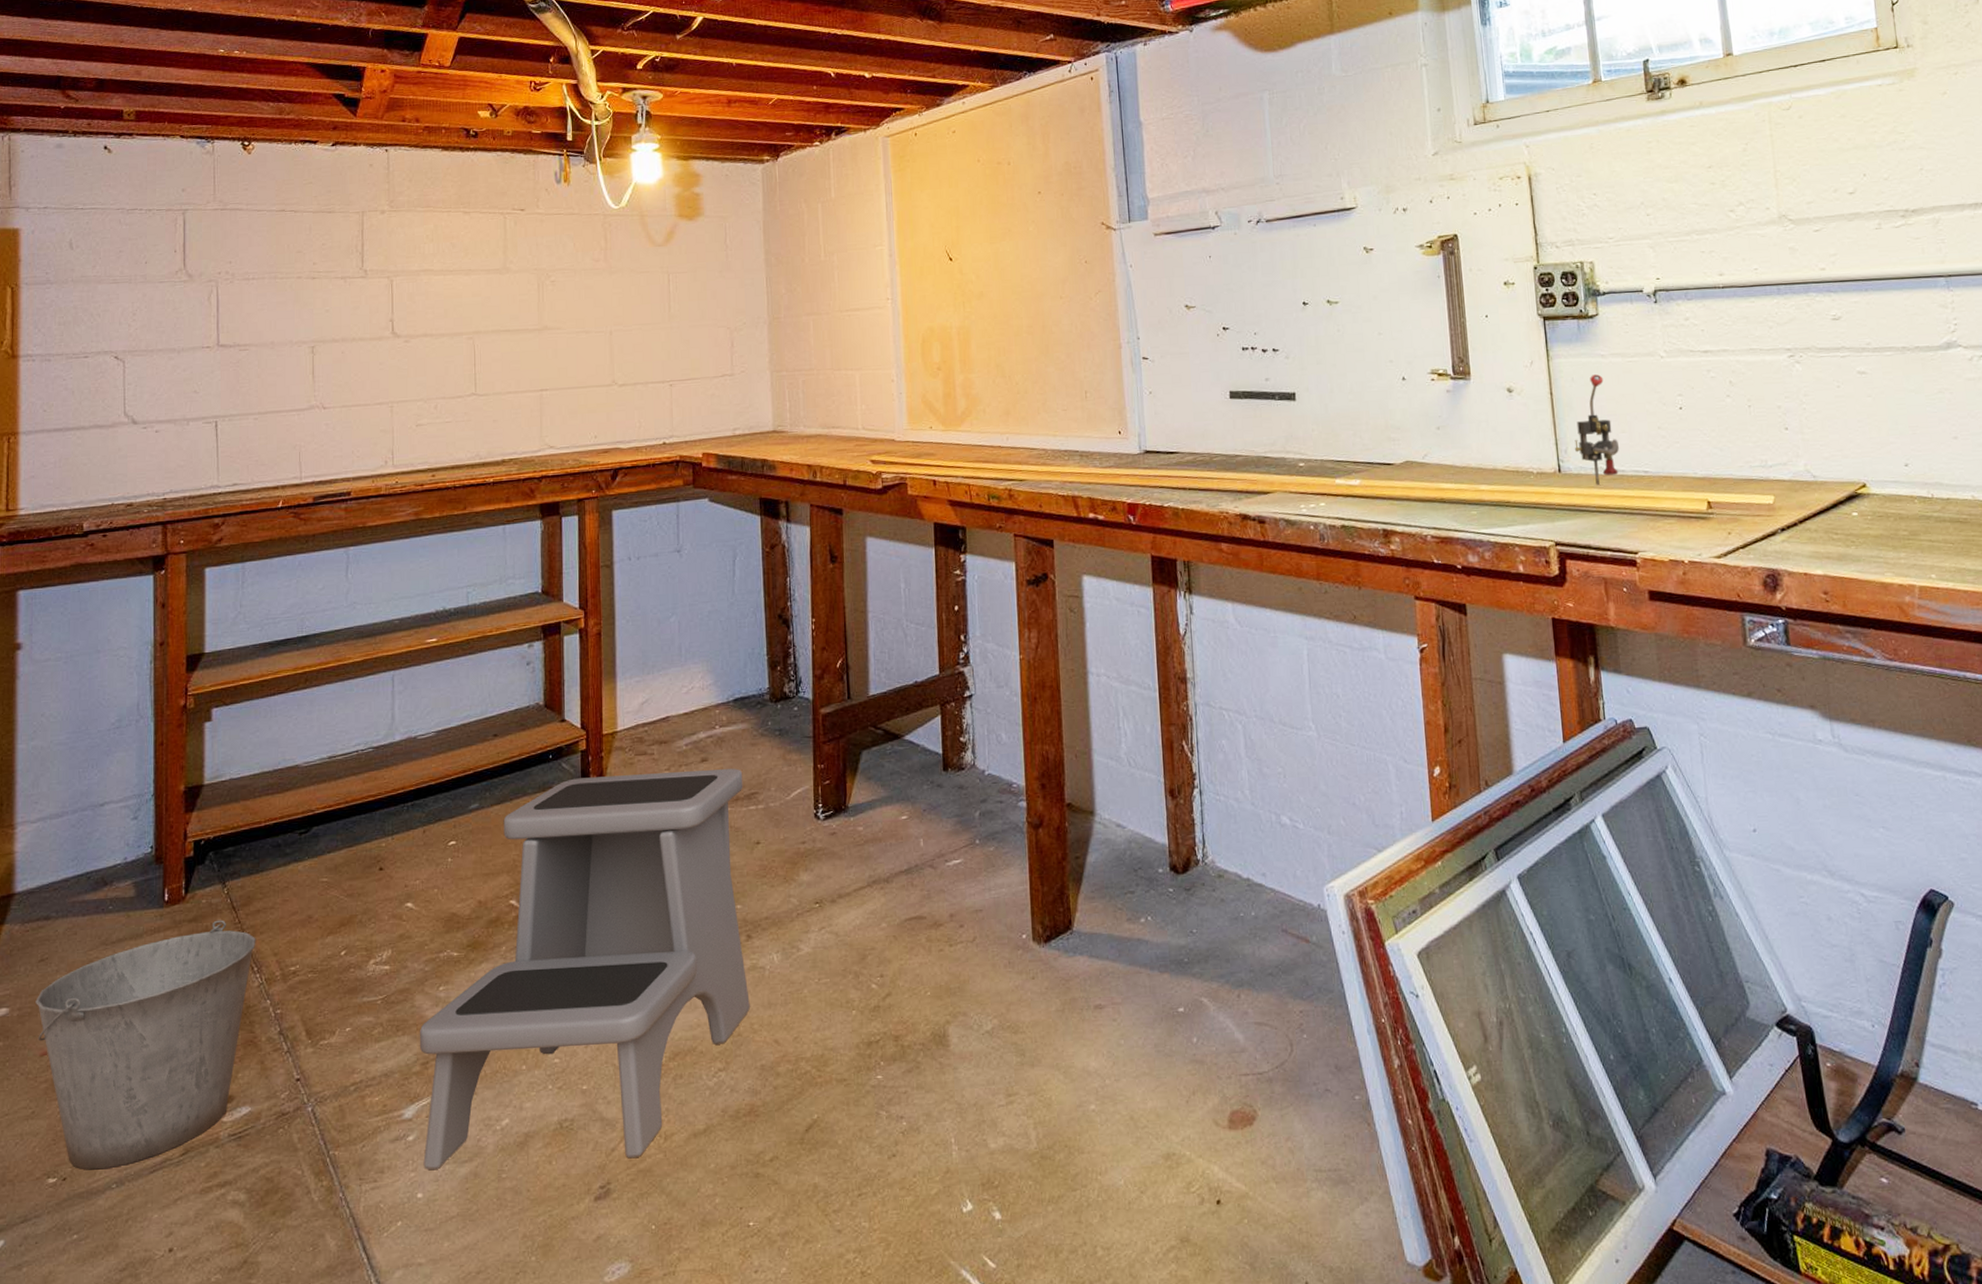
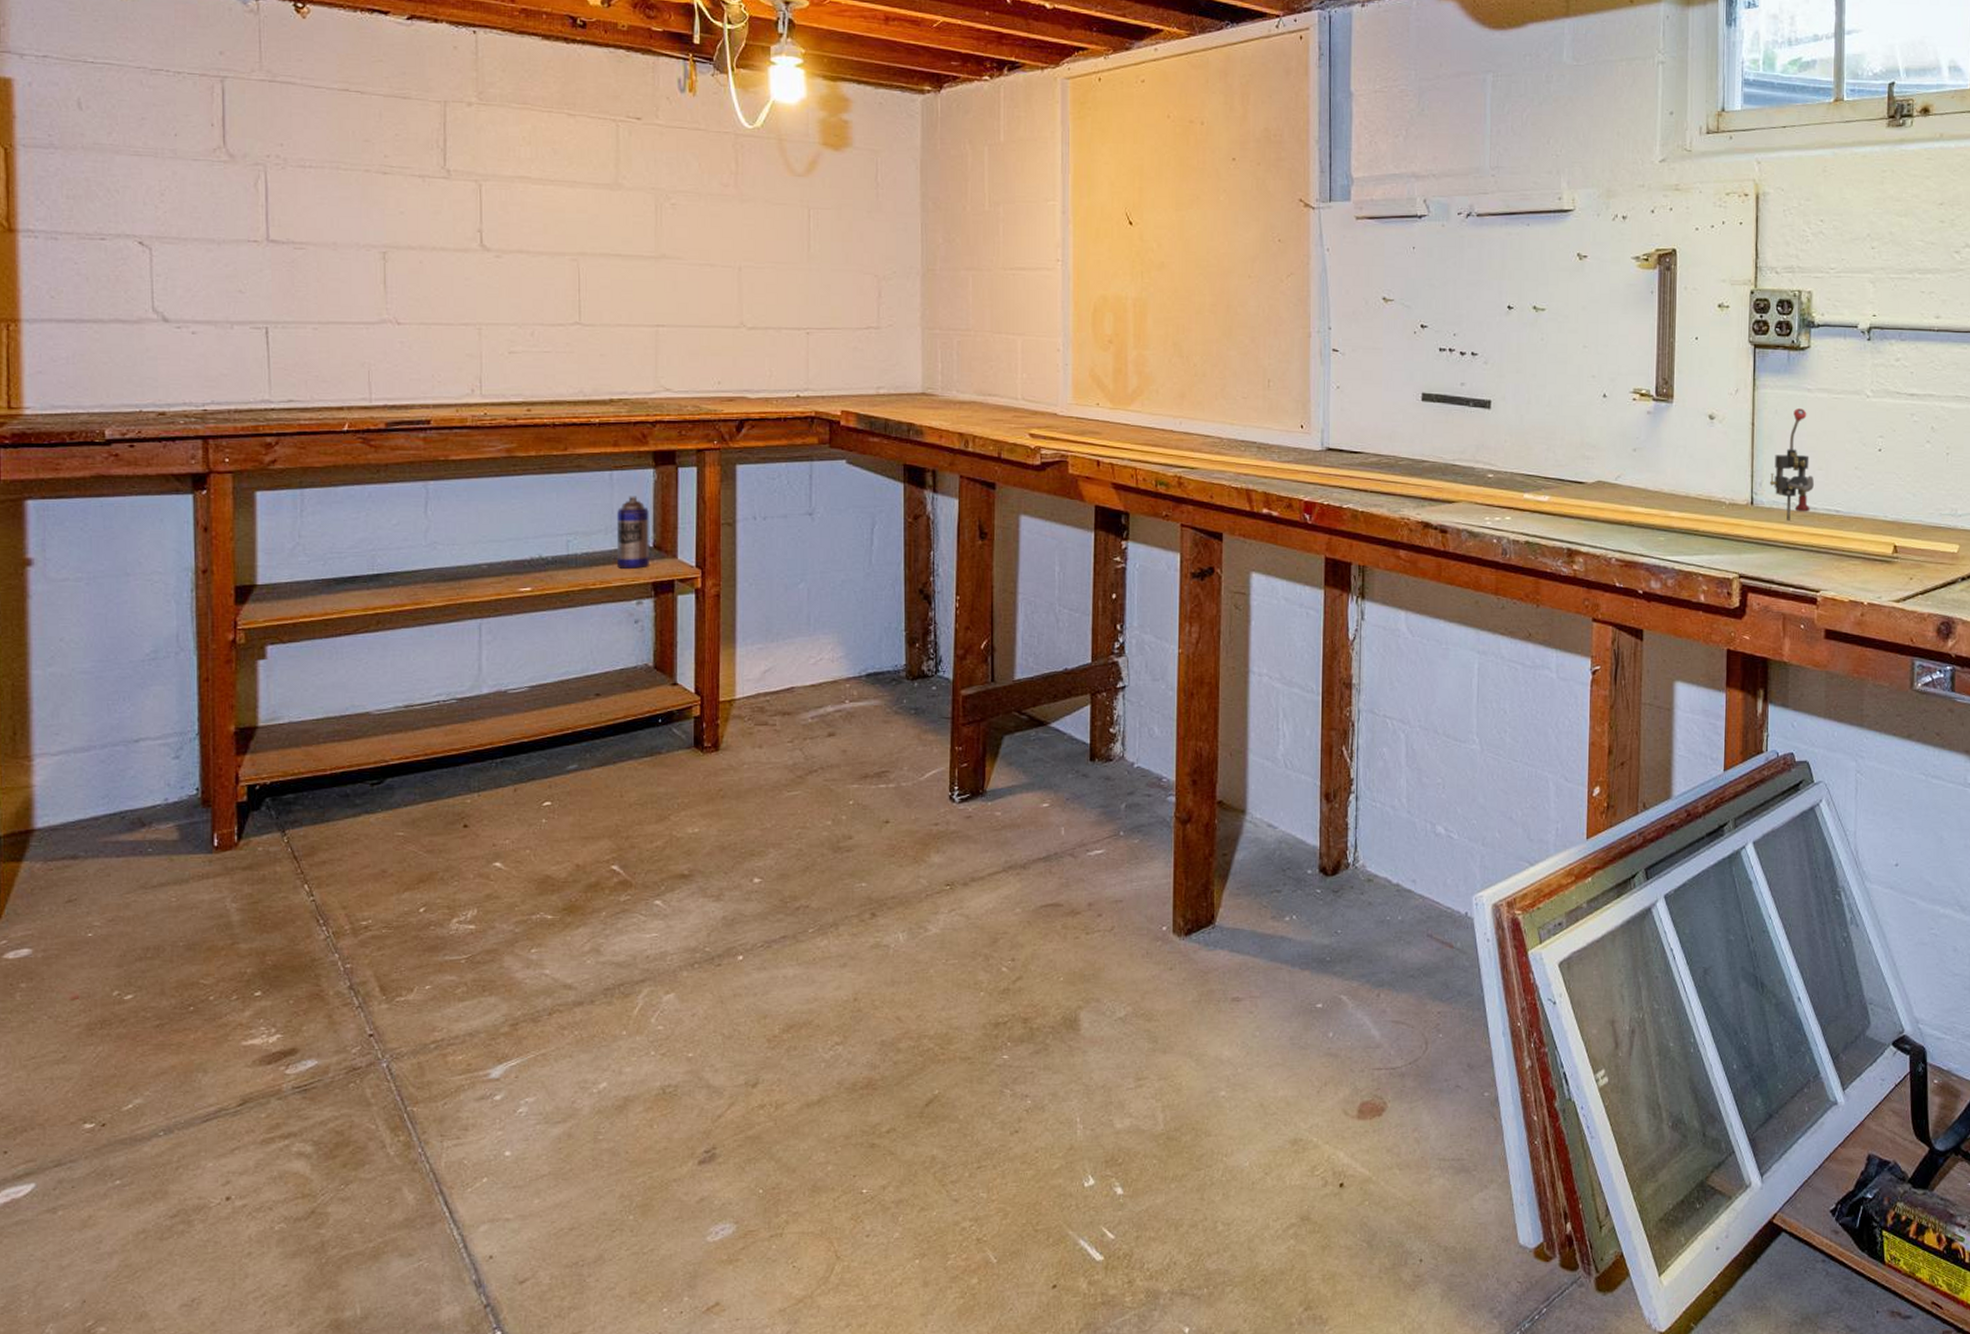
bucket: present [35,920,256,1170] -> none [63,869,322,1117]
step stool: present [419,768,750,1170] -> none [508,745,873,1130]
spray can: none [510,546,538,615] -> present [617,496,649,569]

